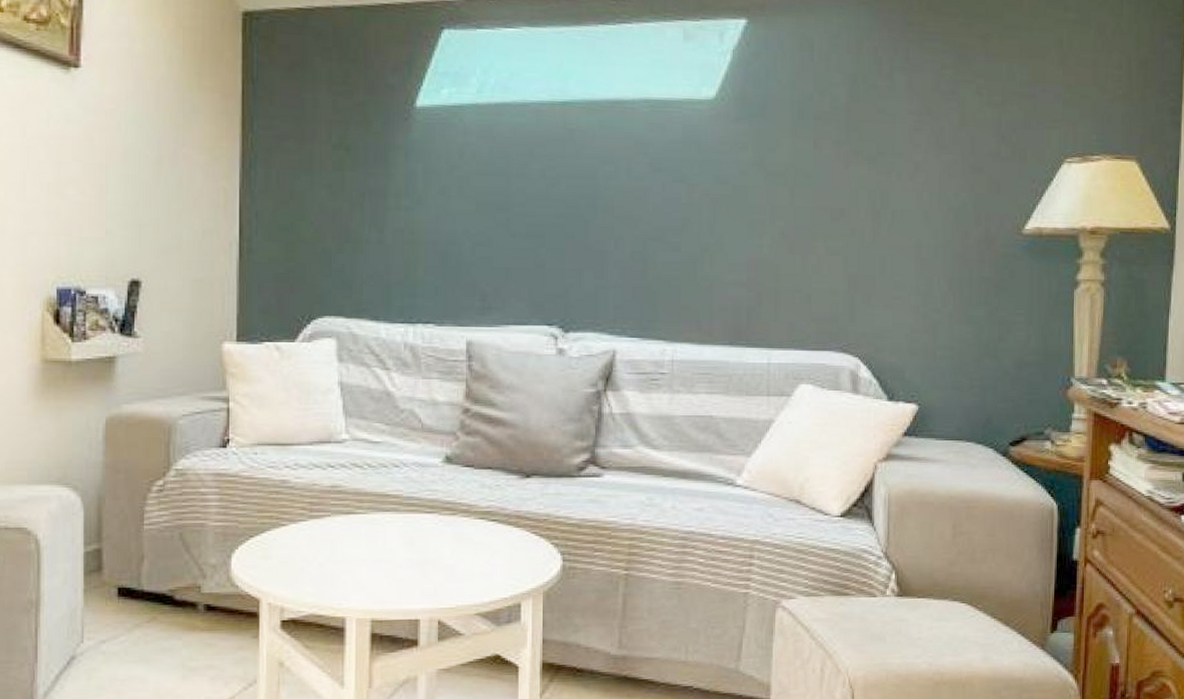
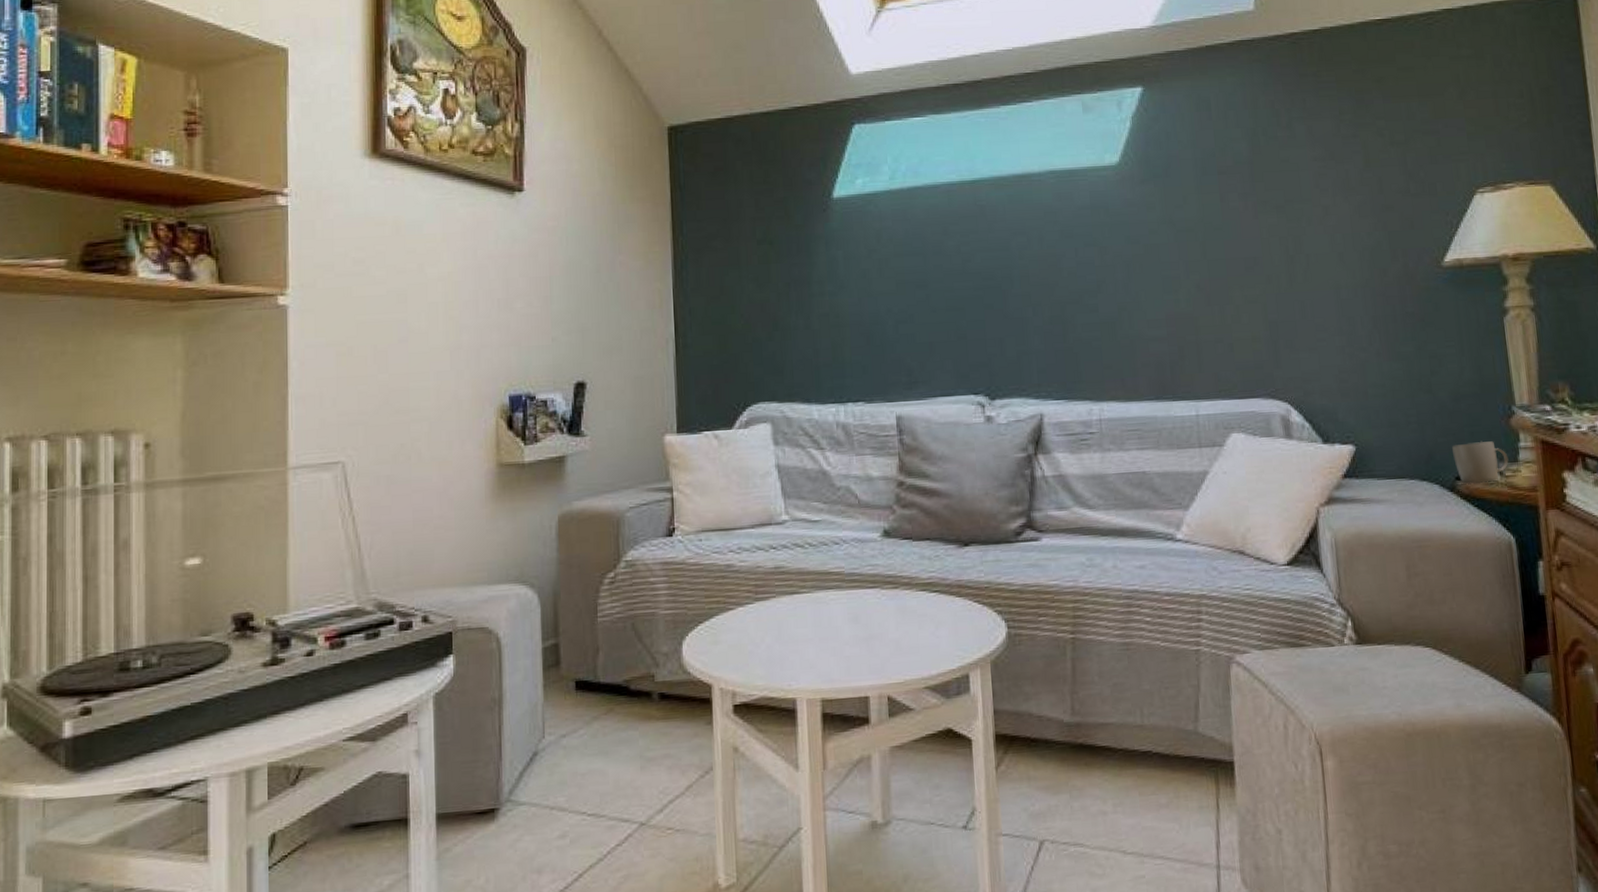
mug: none [1009,409,1061,451] -> present [1451,441,1509,485]

